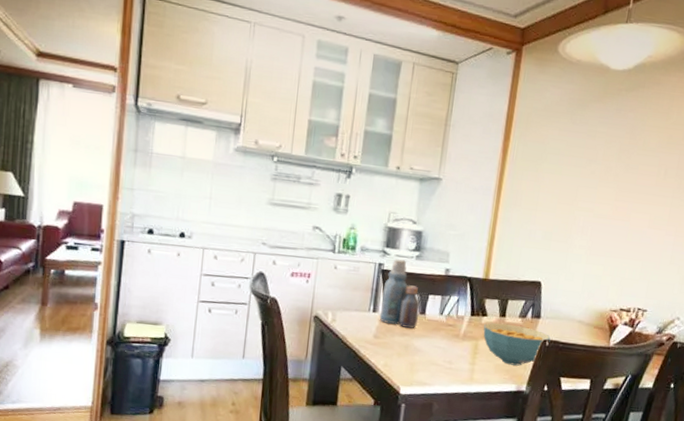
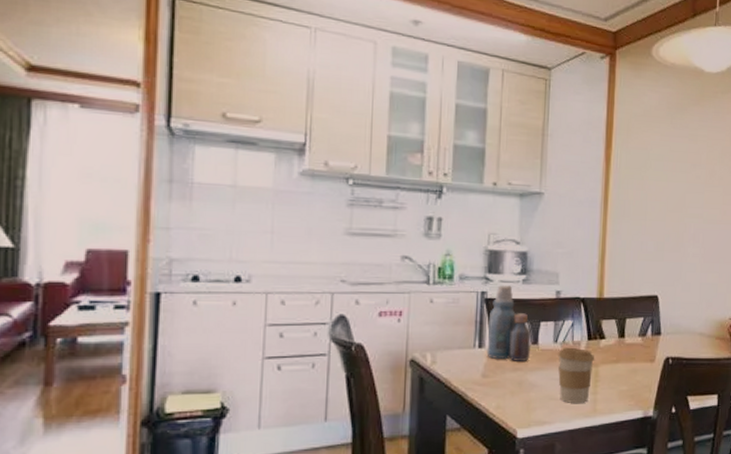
coffee cup: none [441,319,476,371] -> present [558,347,595,403]
cereal bowl: present [483,323,551,366] -> none [603,345,673,389]

